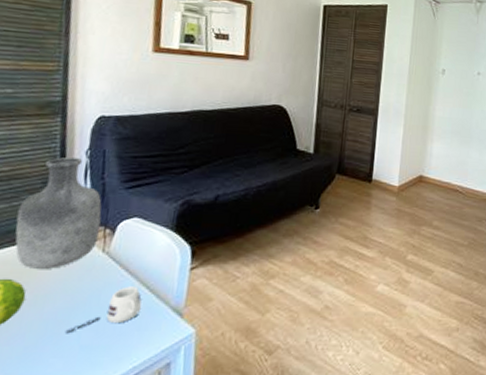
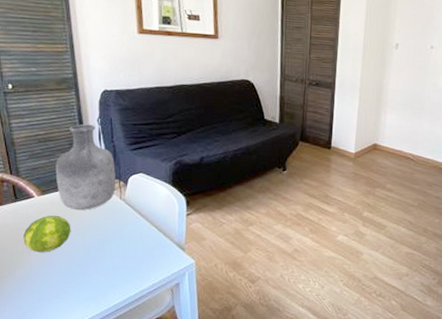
mug: present [65,286,142,334] -> none [102,226,154,258]

